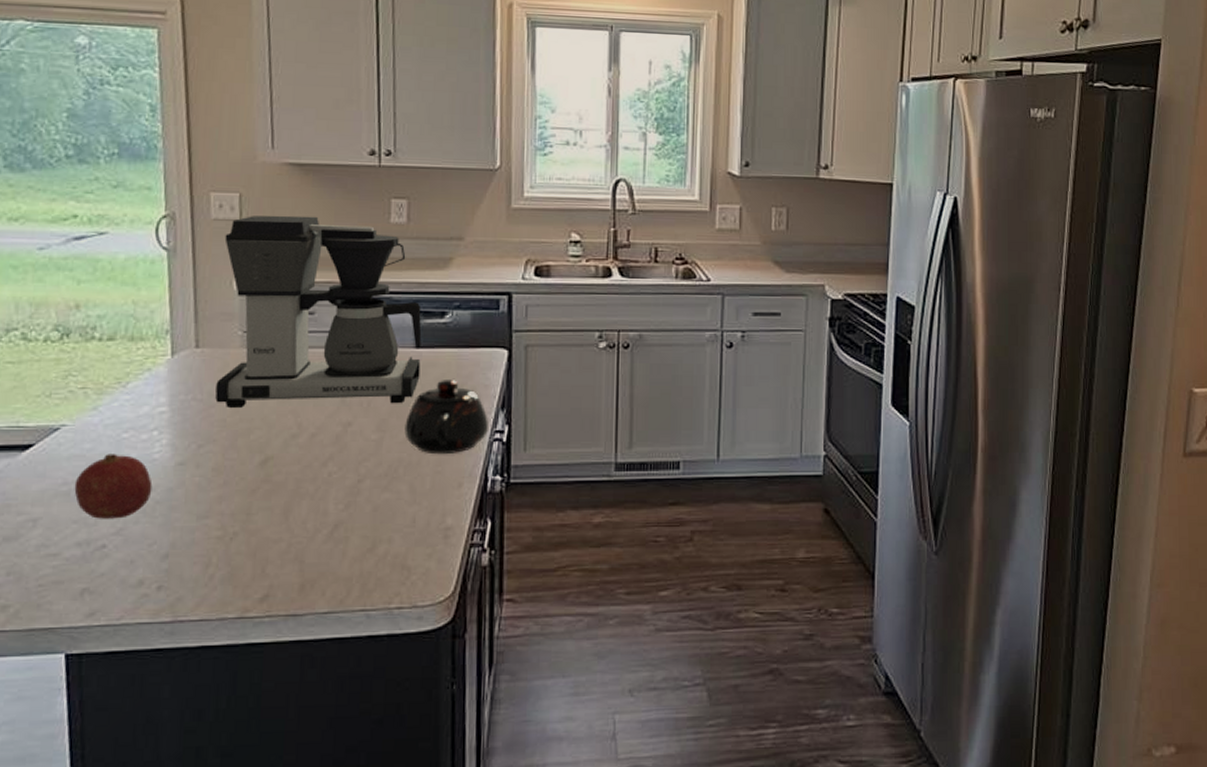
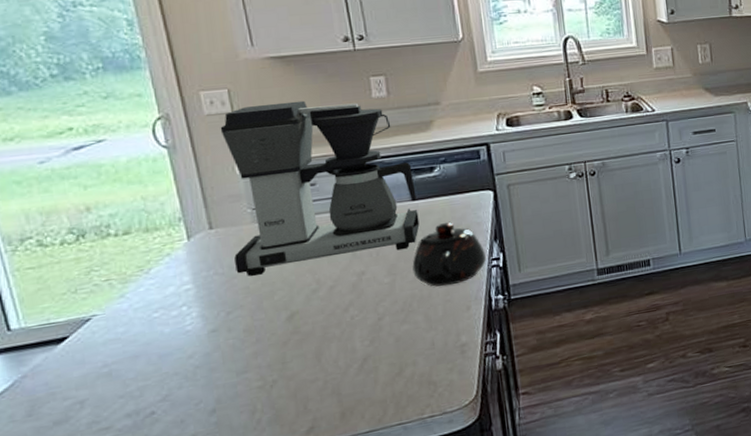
fruit: present [74,454,153,519] -> none [114,332,190,391]

